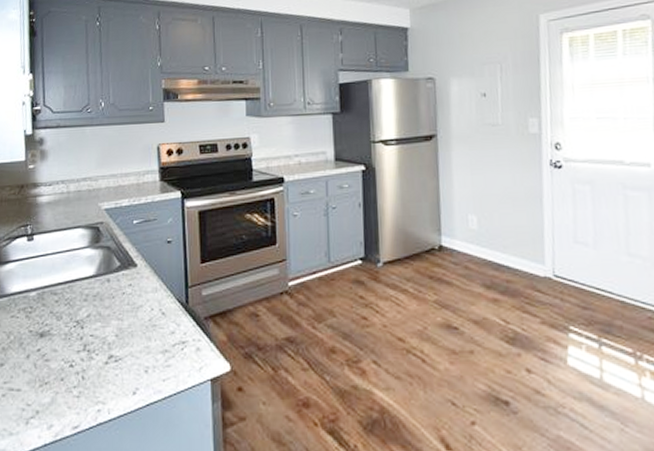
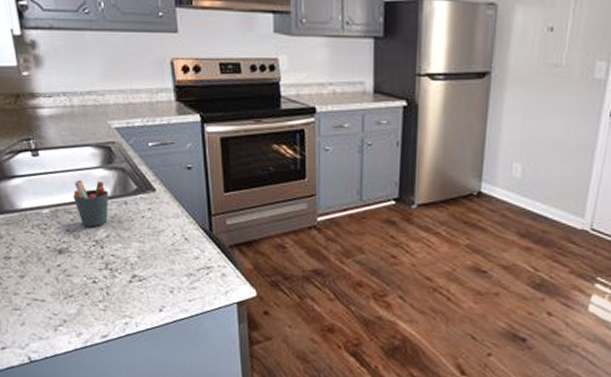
pen holder: none [60,260,94,308] -> present [73,180,109,228]

